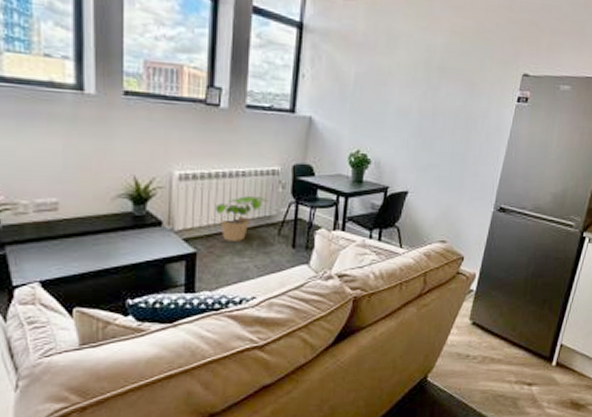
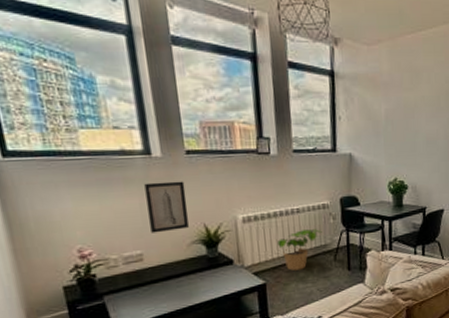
wall art: none [71,122,118,181] -> present [144,181,189,233]

